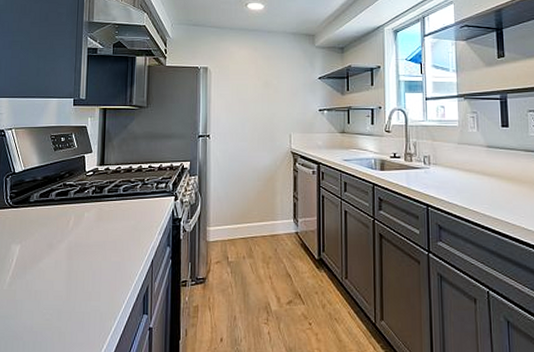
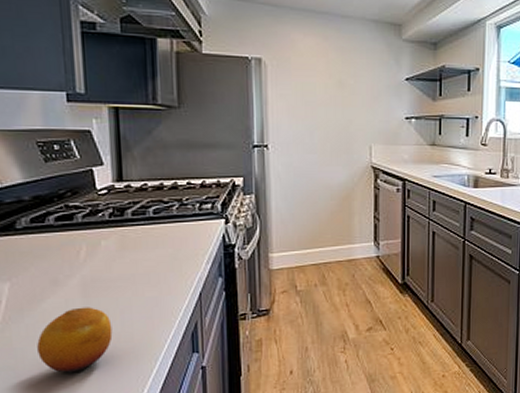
fruit: none [32,268,86,325] -> present [37,307,113,373]

